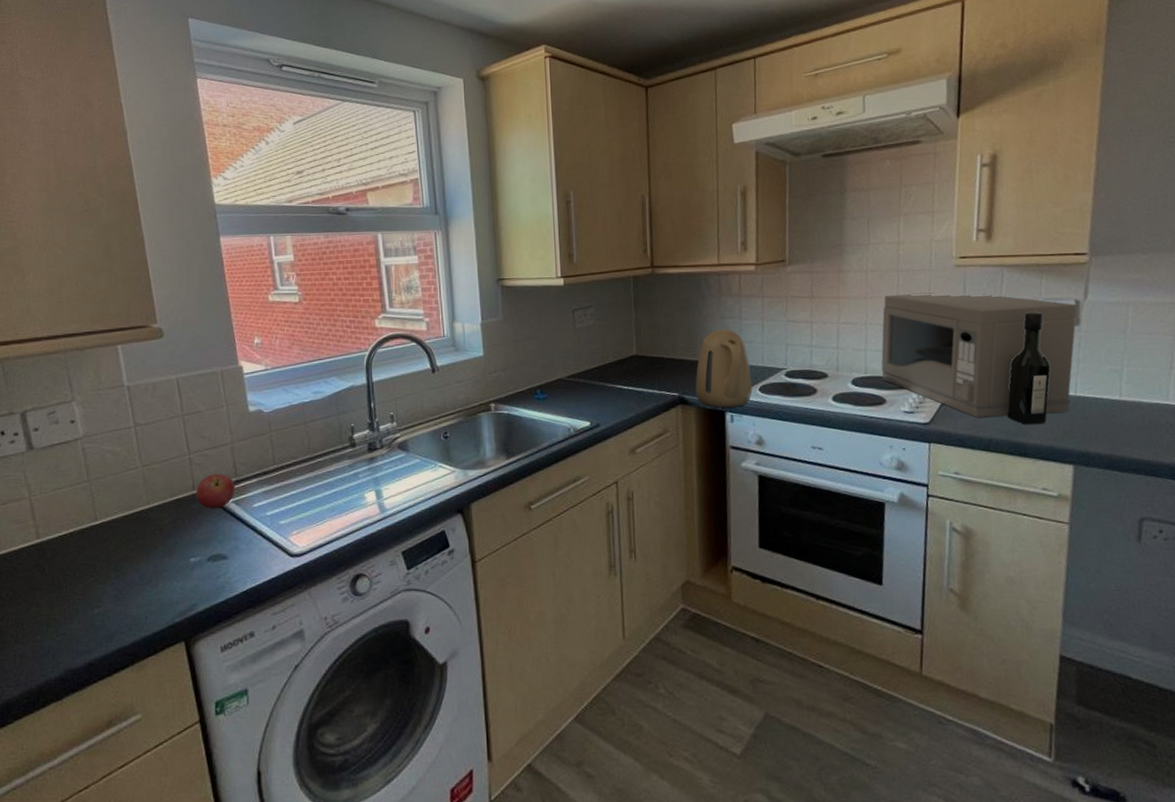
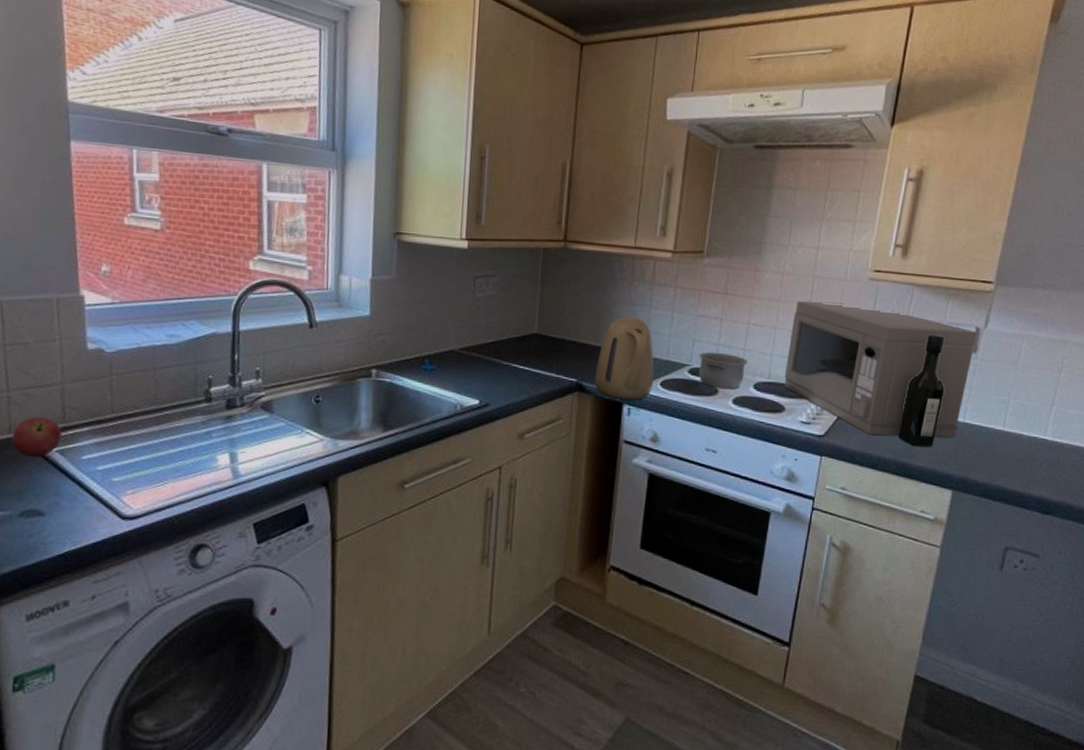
cooking pot: none [793,353,843,388] -> present [699,351,748,390]

